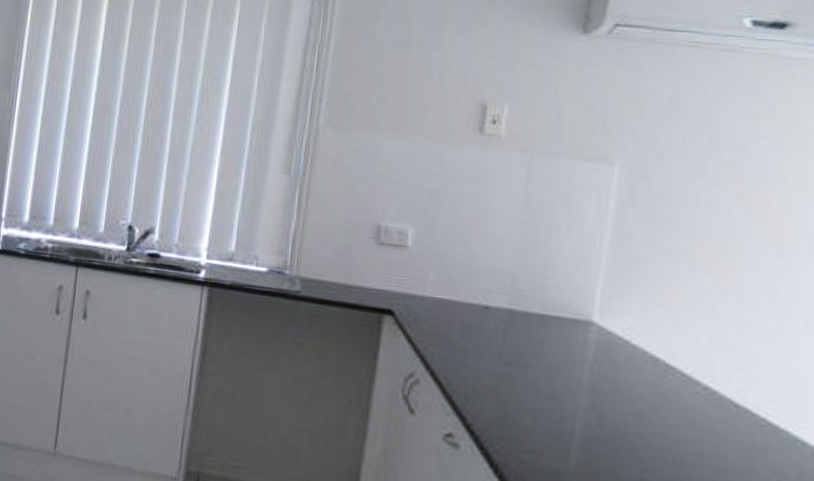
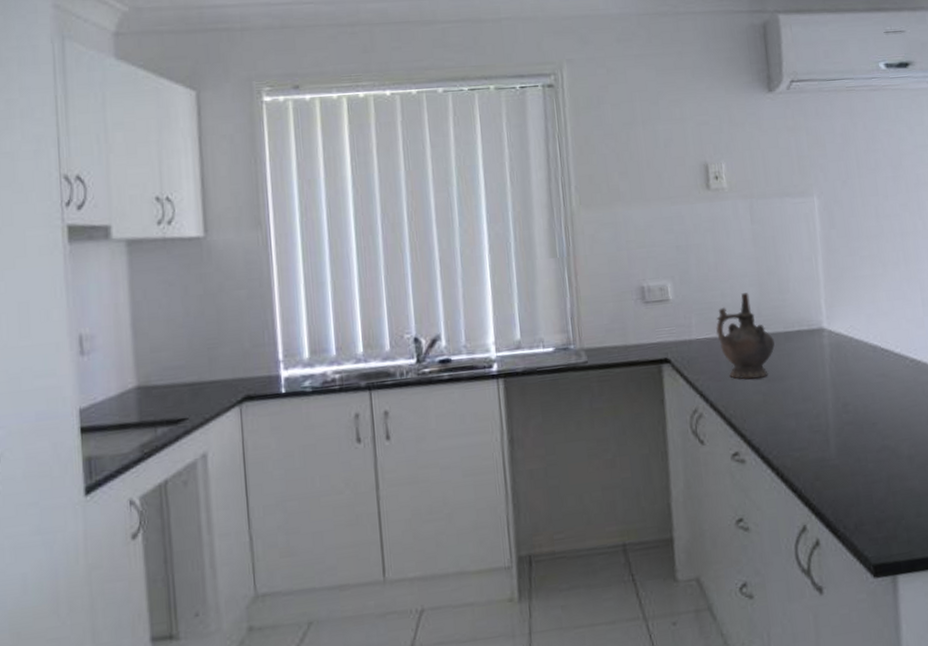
ceremonial vessel: none [455,258,525,360] -> present [716,293,775,380]

